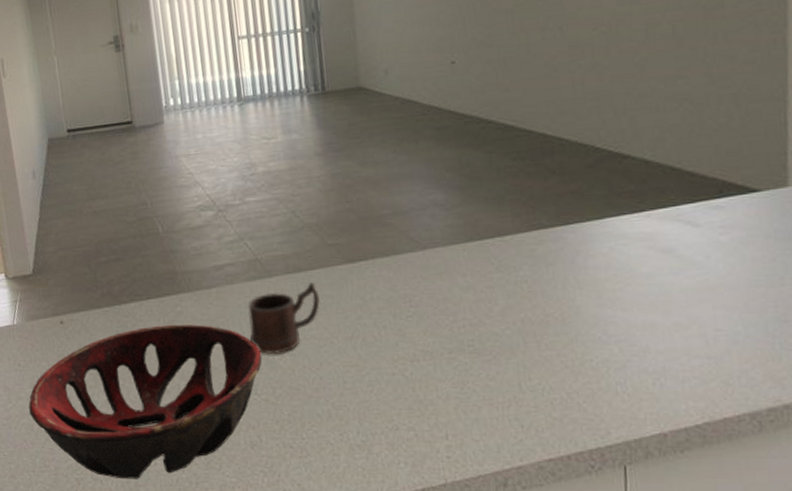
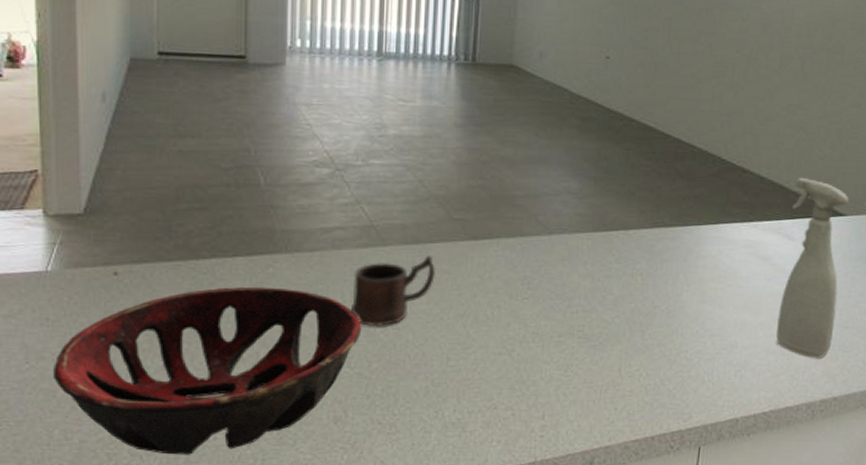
spray bottle: none [689,154,770,360] -> present [776,177,849,358]

